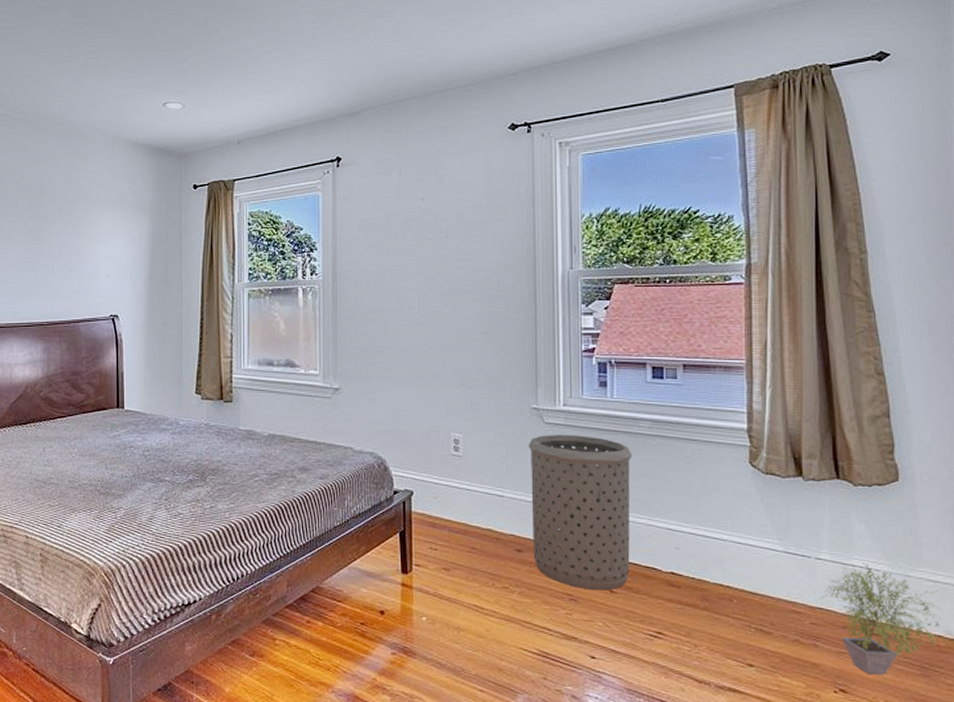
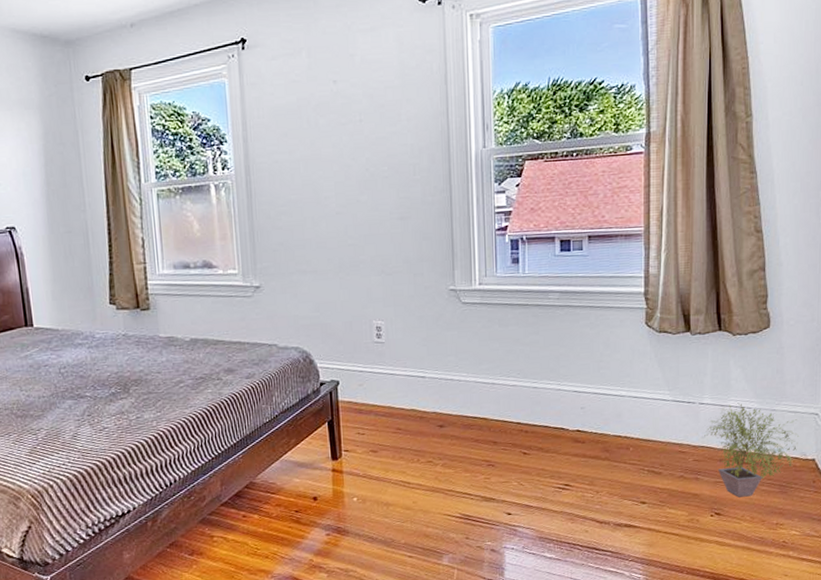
laundry basket: present [528,434,633,590] -> none [447,312,543,455]

